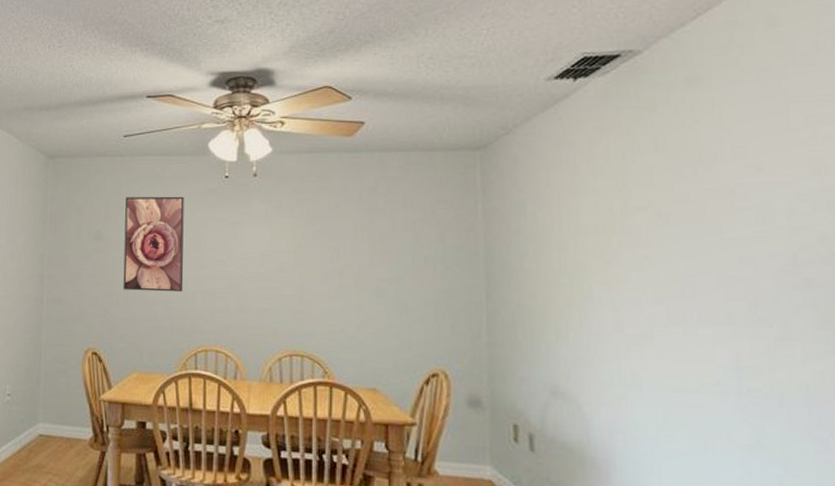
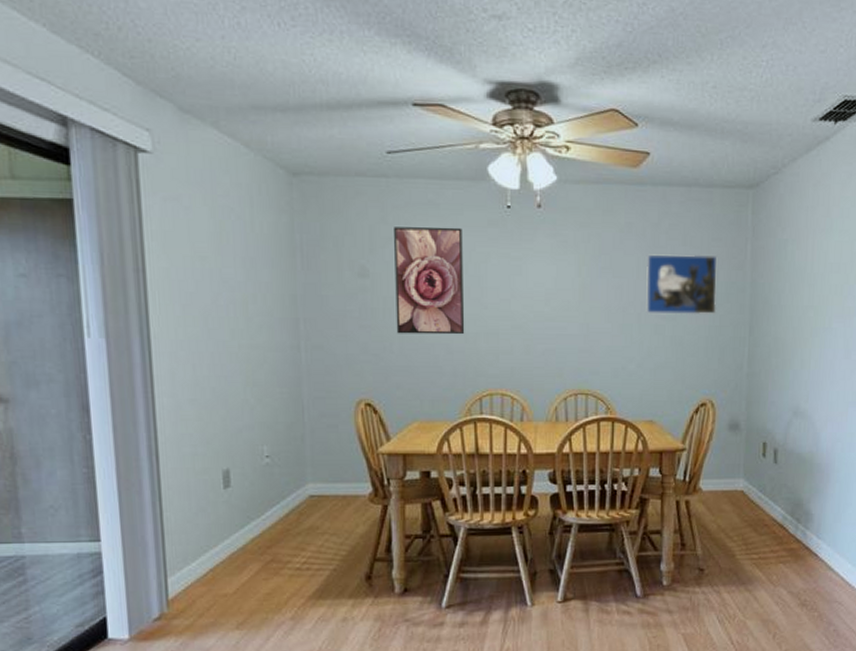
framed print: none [363,216,446,279] -> present [645,254,718,315]

